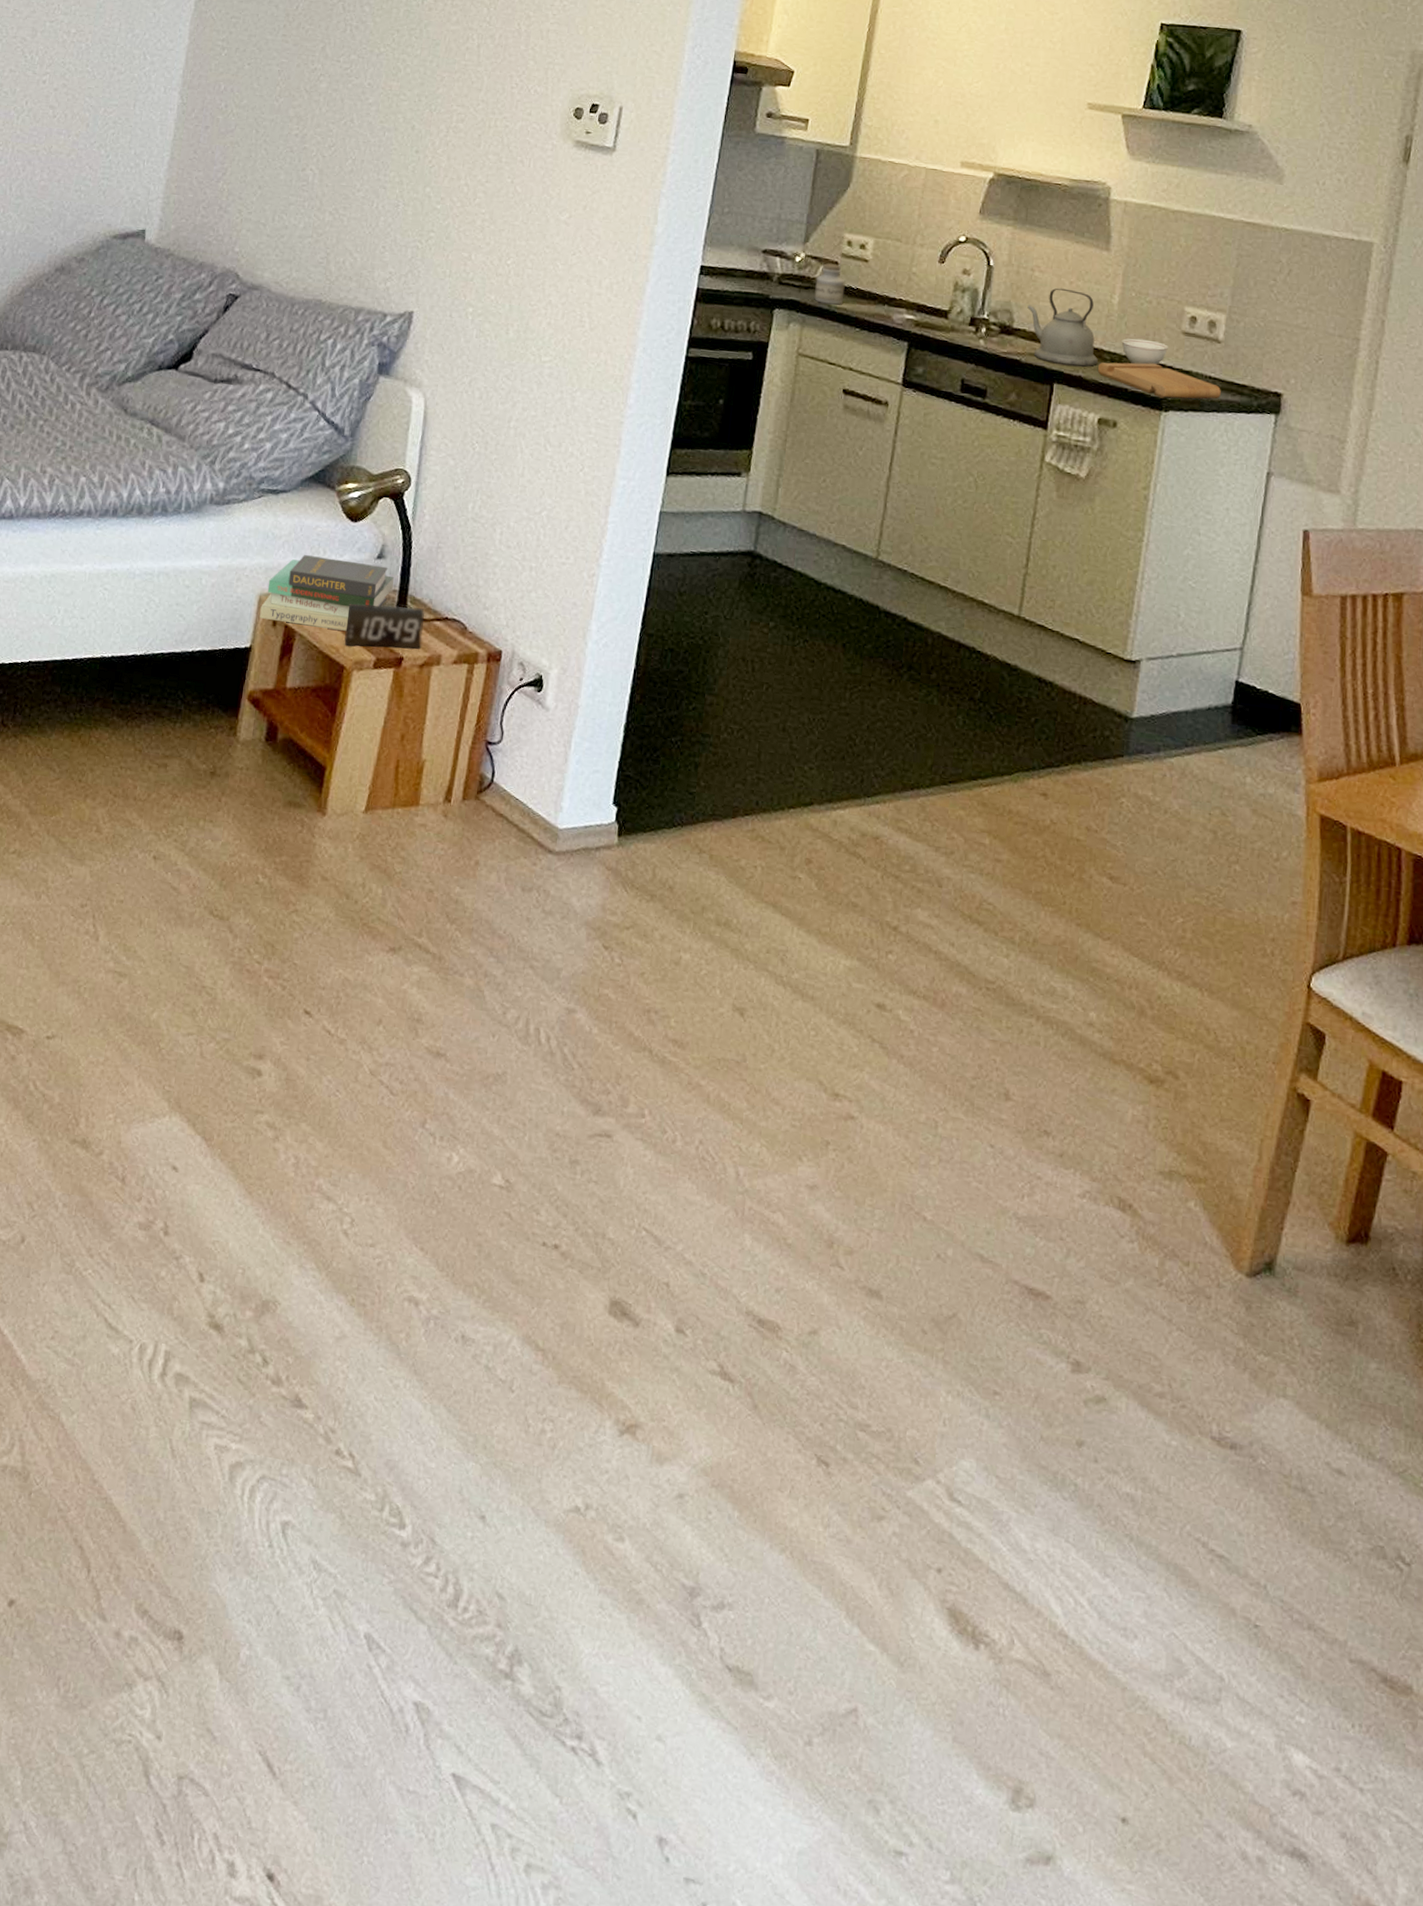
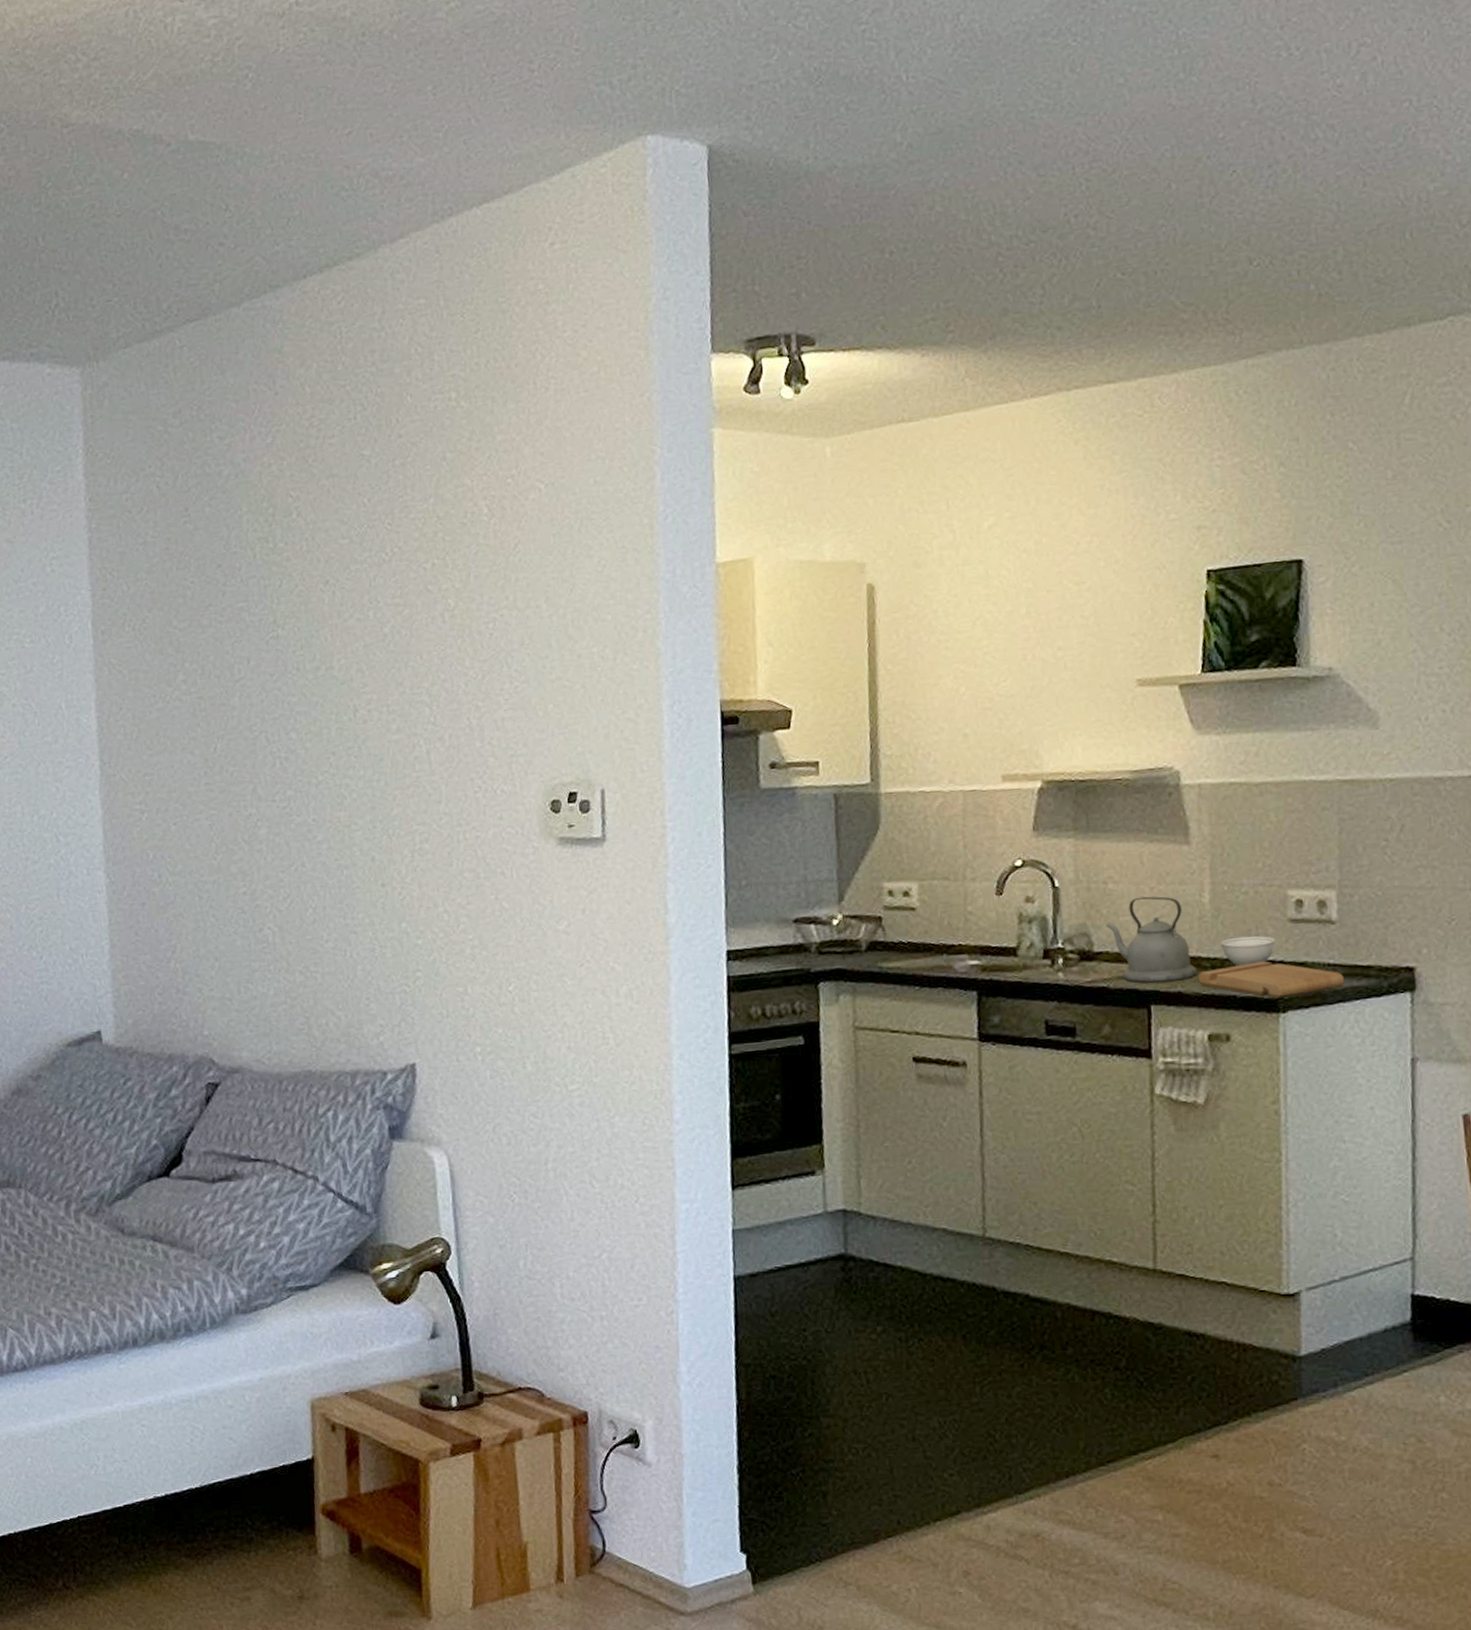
books: present [259,555,395,631] -> none [315,1345,455,1426]
alarm clock: present [344,604,426,650] -> none [410,1382,498,1438]
jar: present [814,263,846,305] -> none [860,919,896,967]

